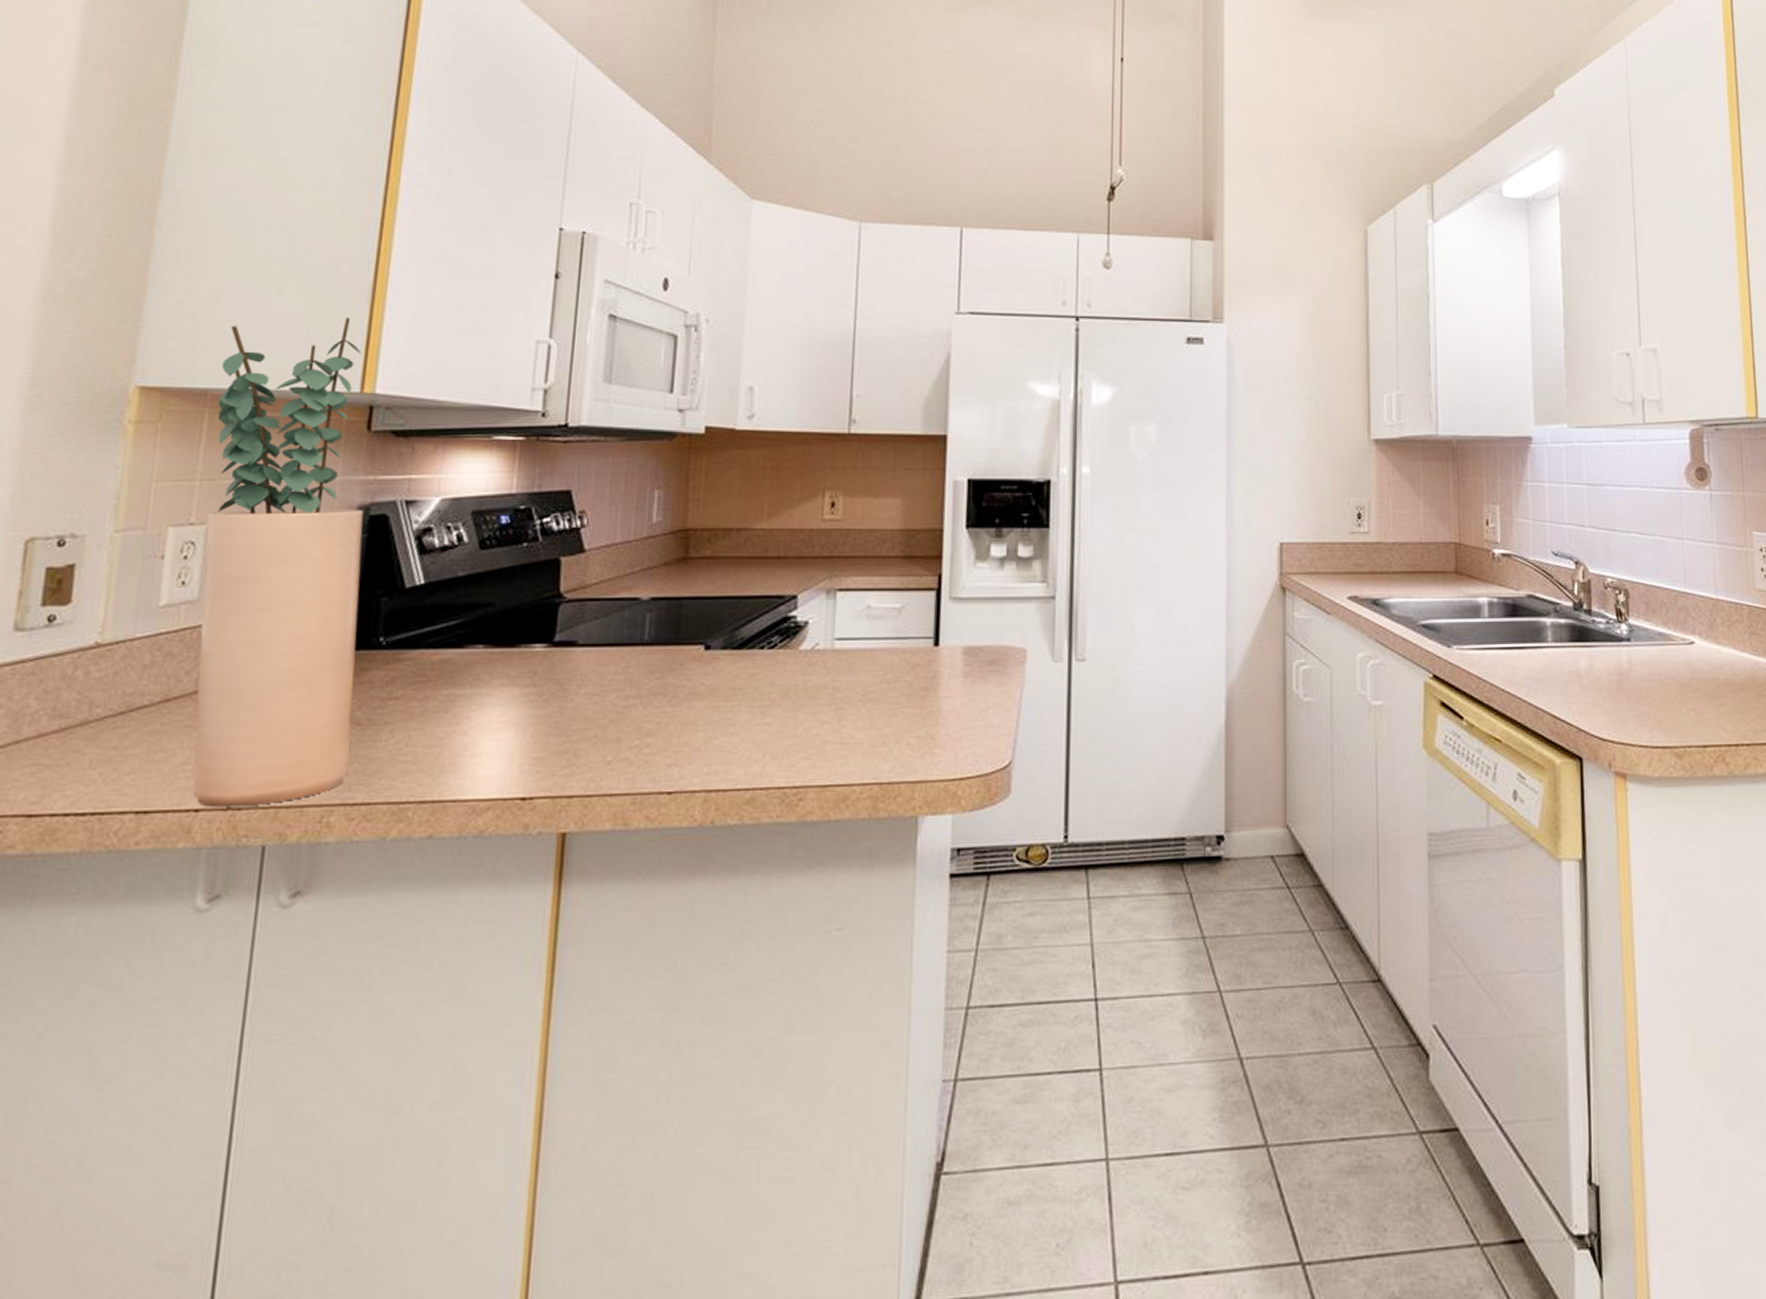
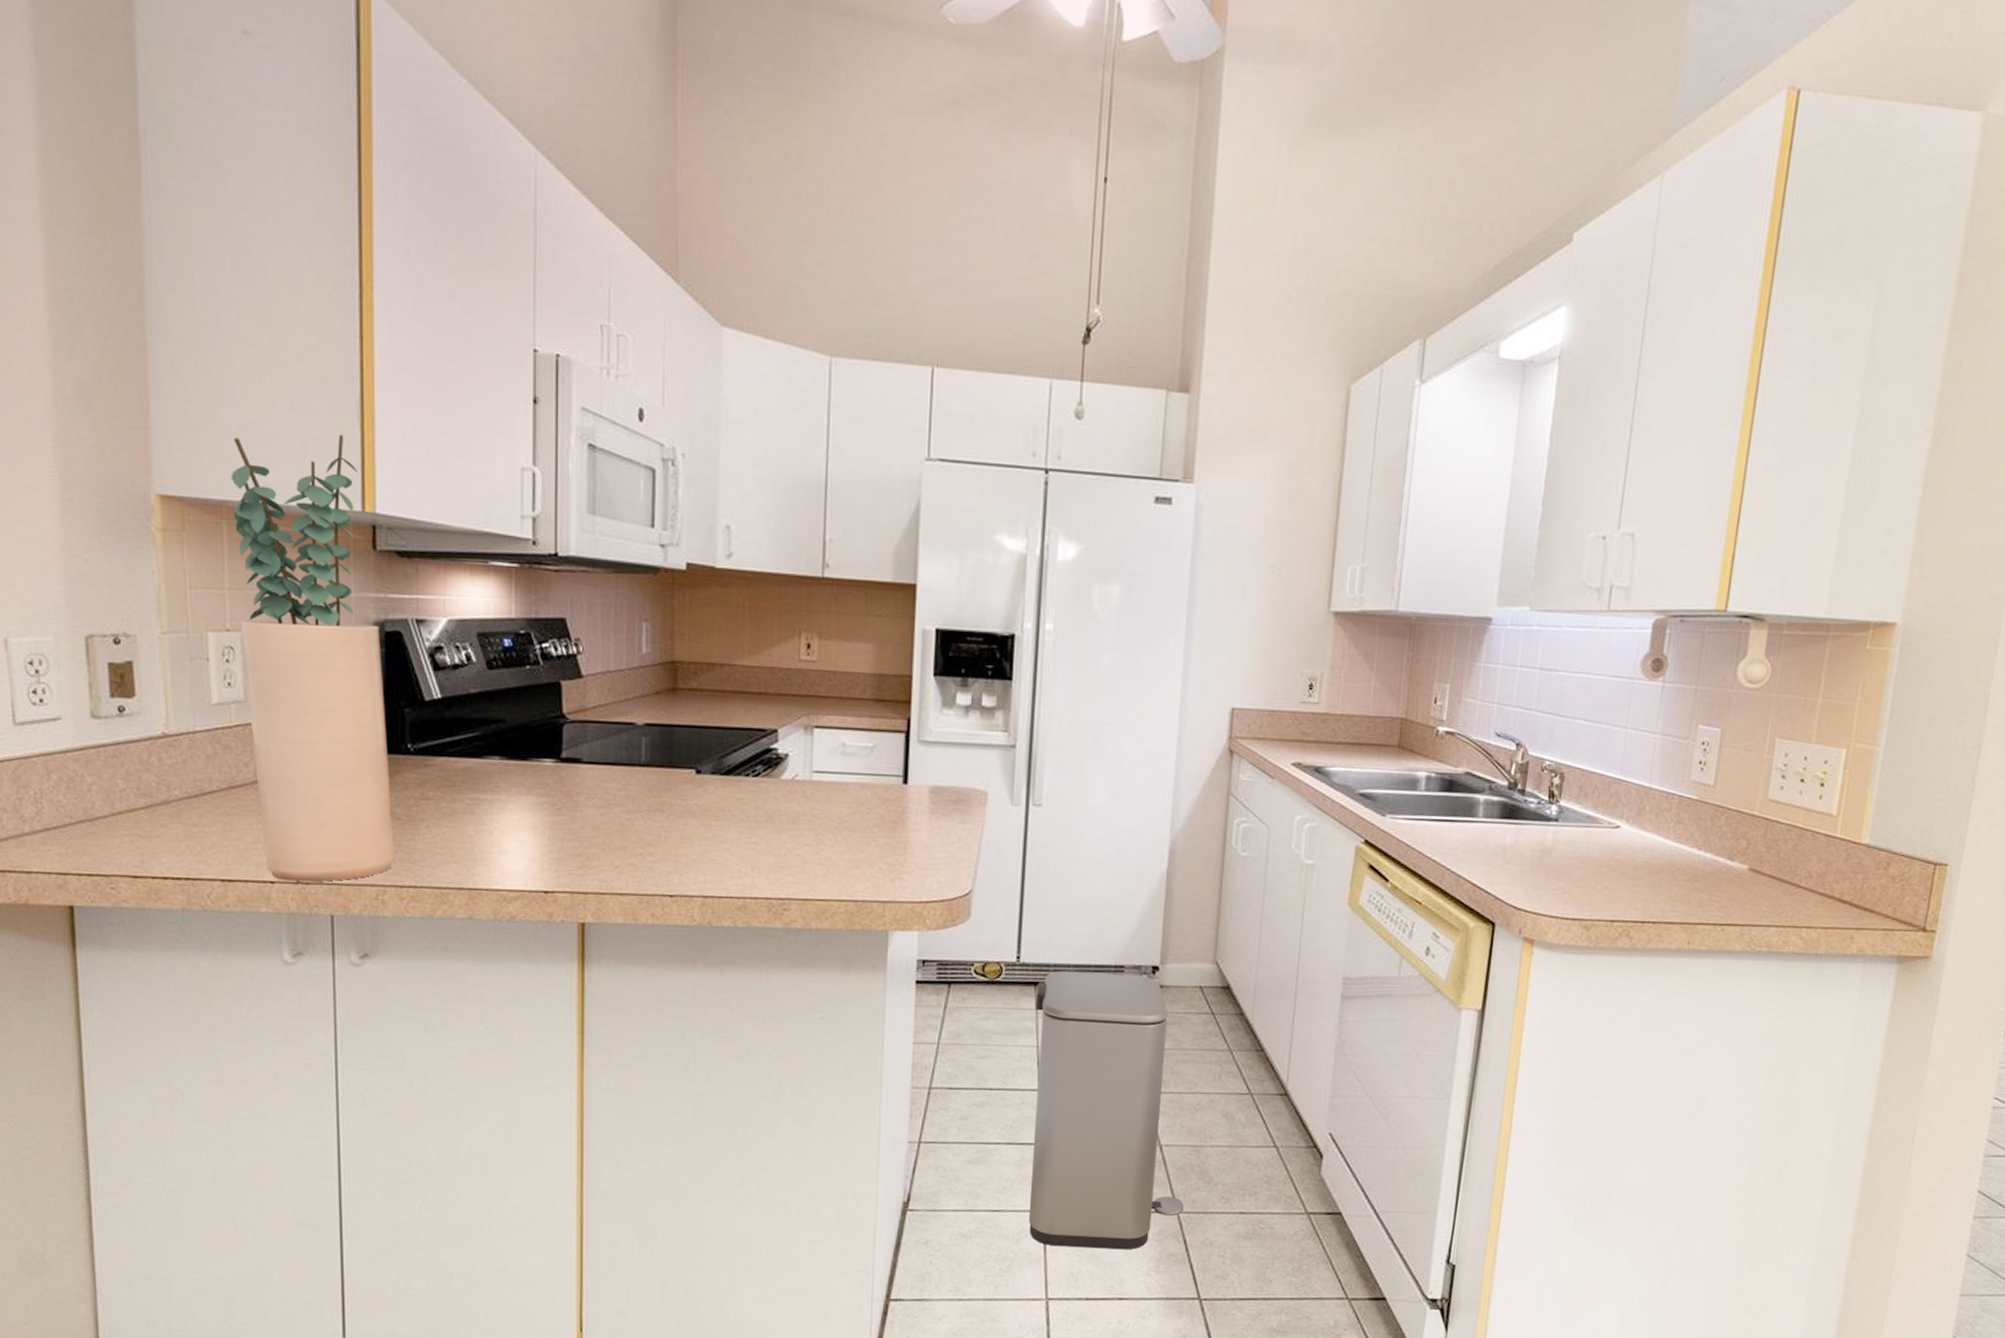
pedal bin: none [1087,847,1275,1206] -> present [1028,970,1185,1250]

